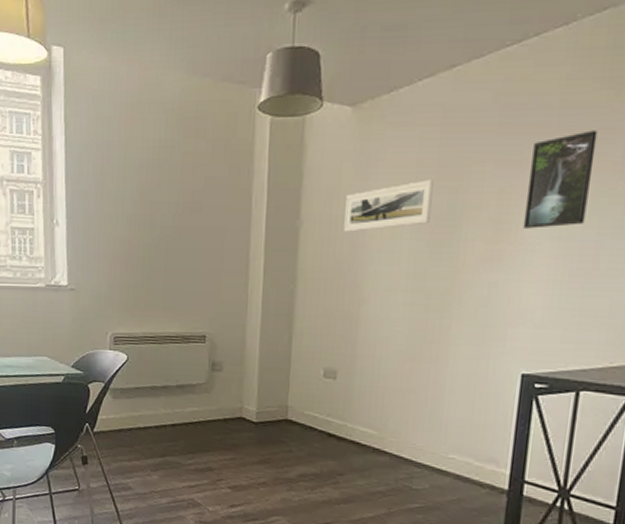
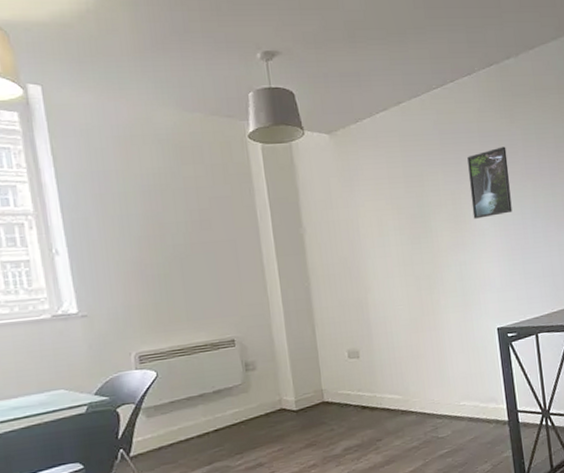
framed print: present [344,179,434,232] -> none [338,187,407,234]

